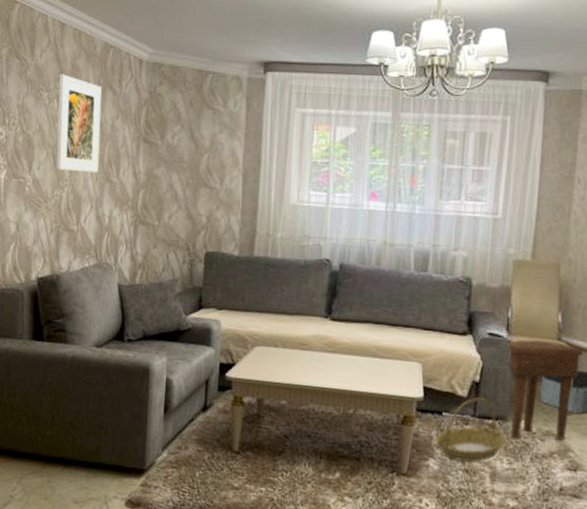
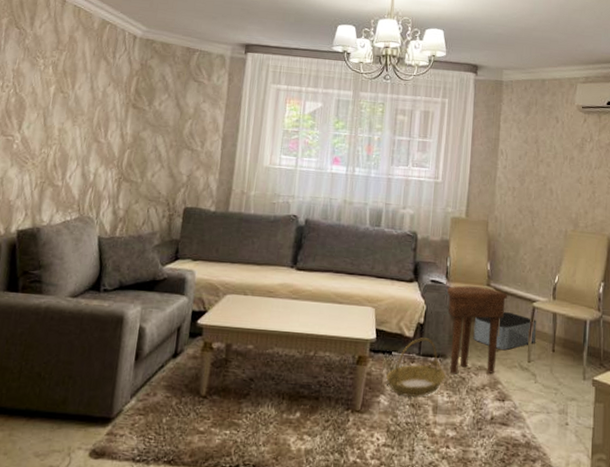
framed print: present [56,74,102,174] -> none [46,44,96,134]

